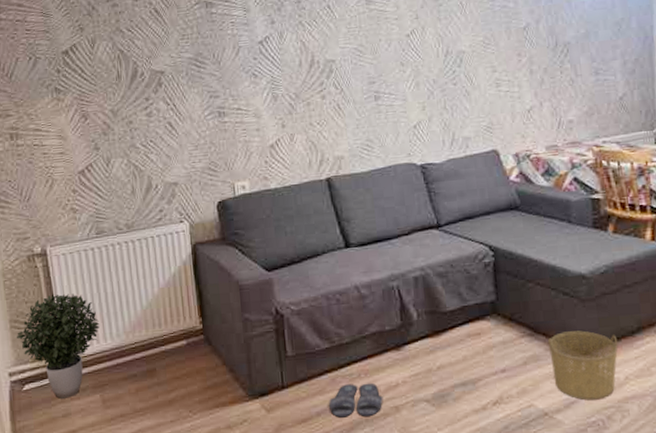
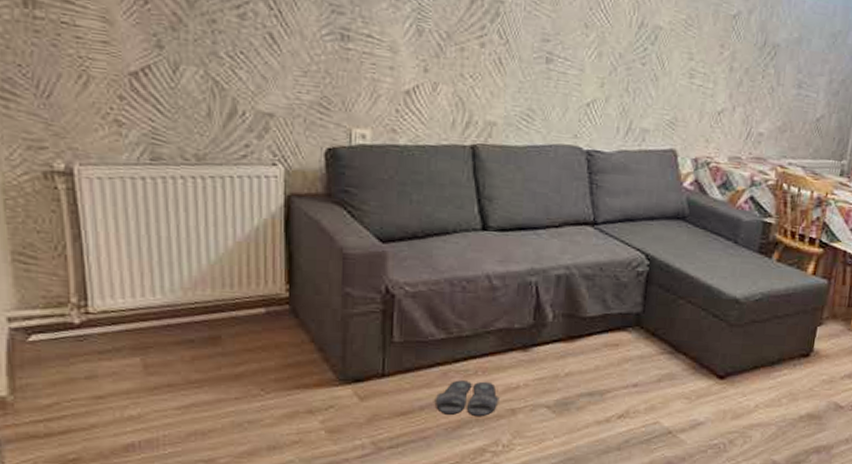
potted plant: present [16,294,99,399] -> none [20,227,146,357]
basket: present [547,330,619,400] -> none [685,354,757,424]

